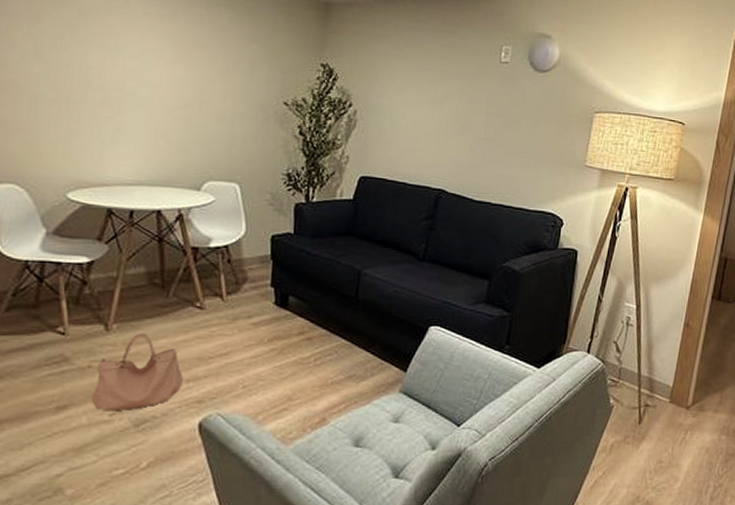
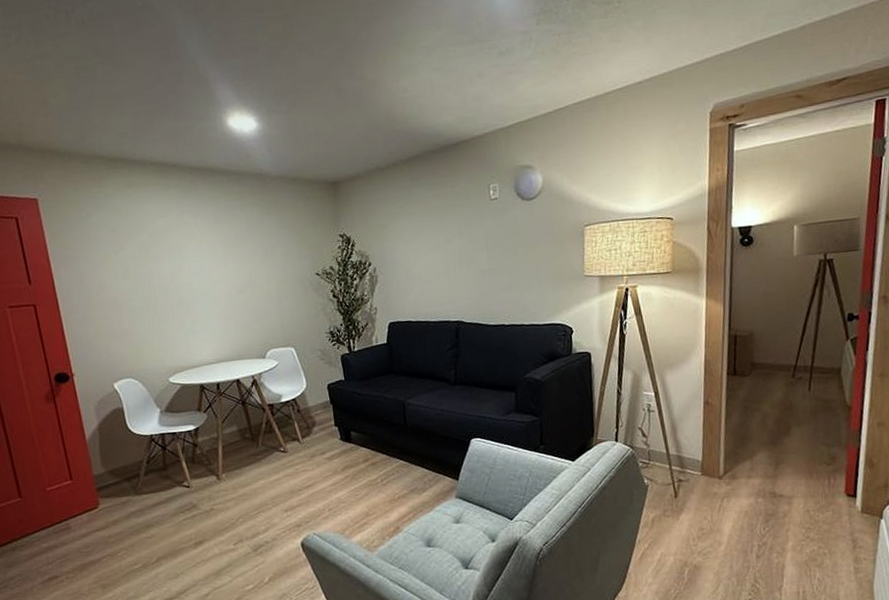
handbag: present [91,333,183,412] -> none [217,478,283,542]

